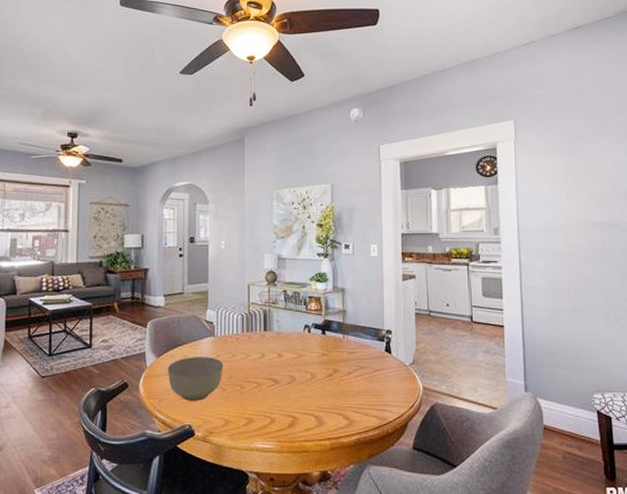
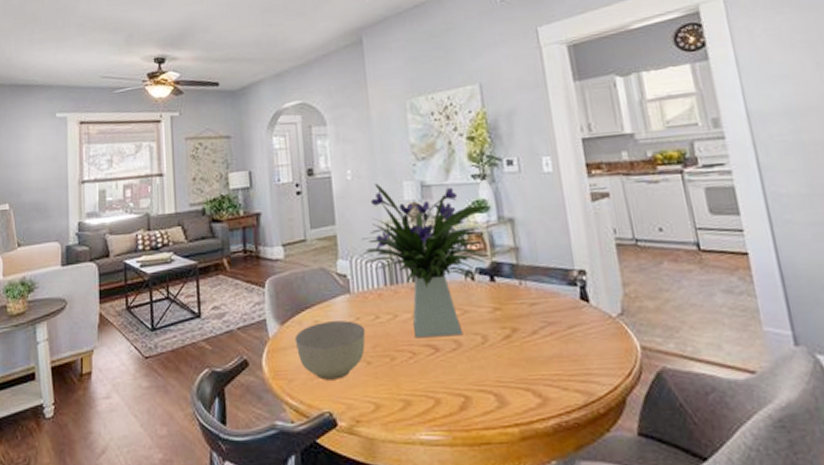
flower arrangement: none [225,253,329,373] -> present [360,183,491,339]

